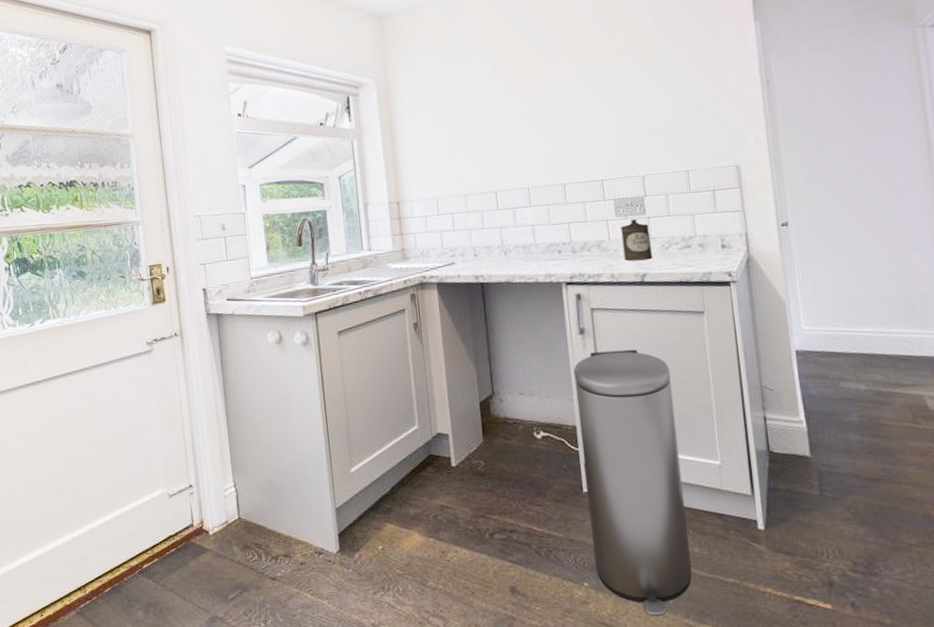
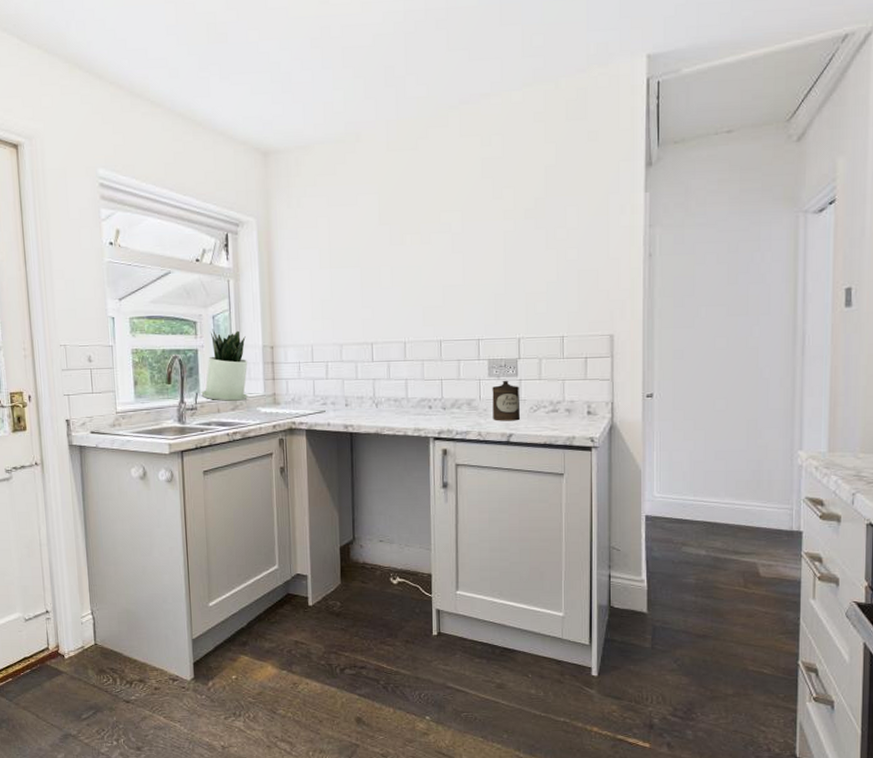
planter: none [331,189,378,261] -> present [201,329,249,402]
pedal bin: present [573,349,692,616] -> none [433,505,527,748]

